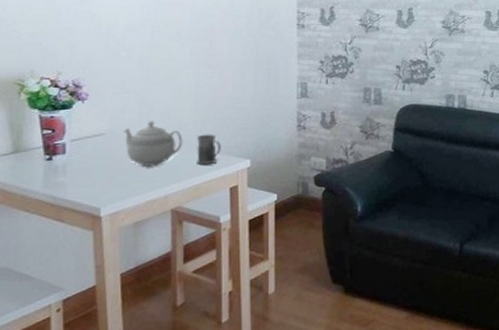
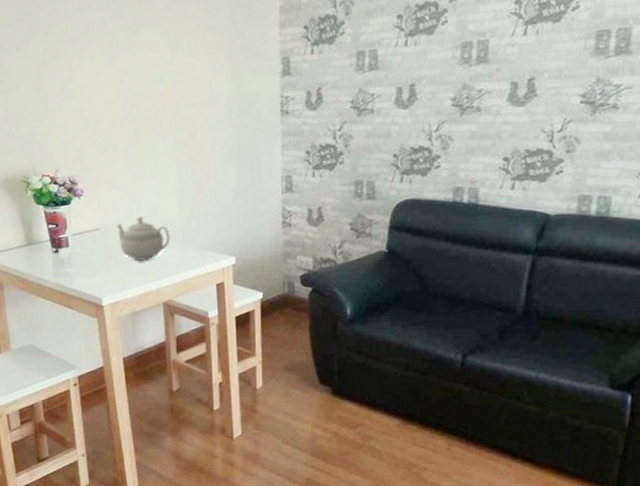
mug: present [197,134,221,165] -> none [183,230,206,261]

